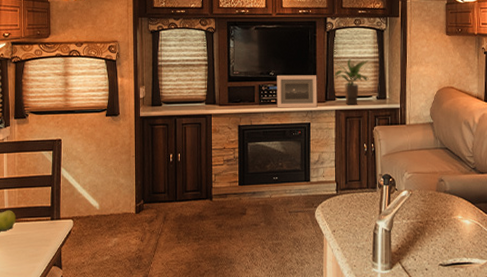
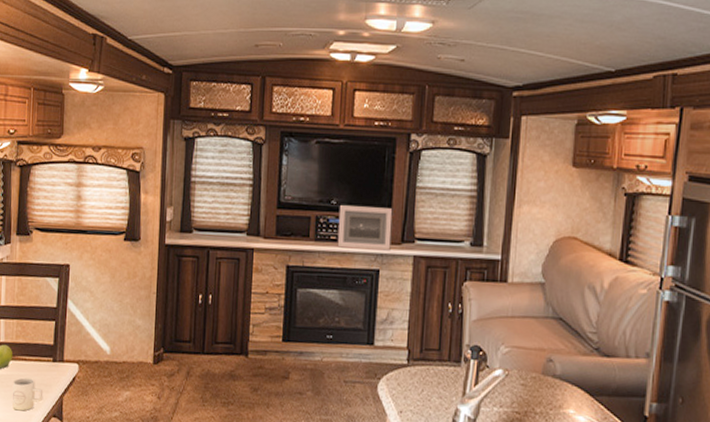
mug: none [17,236,44,264] -> present [11,377,44,411]
potted plant: present [333,59,369,105] -> none [413,191,463,252]

